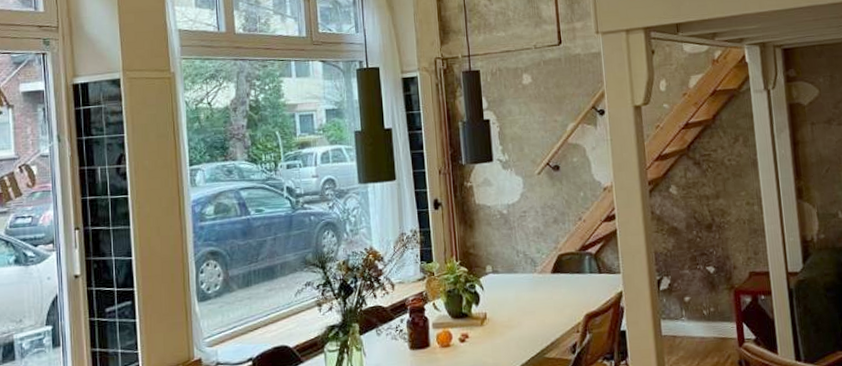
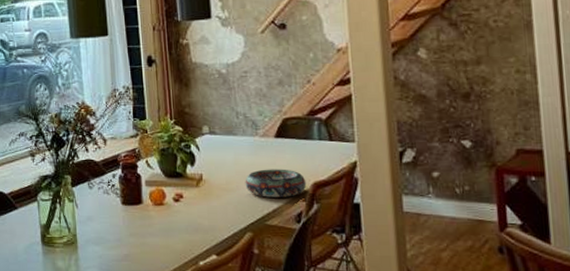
decorative bowl: none [525,302,580,332] -> present [245,169,307,197]

